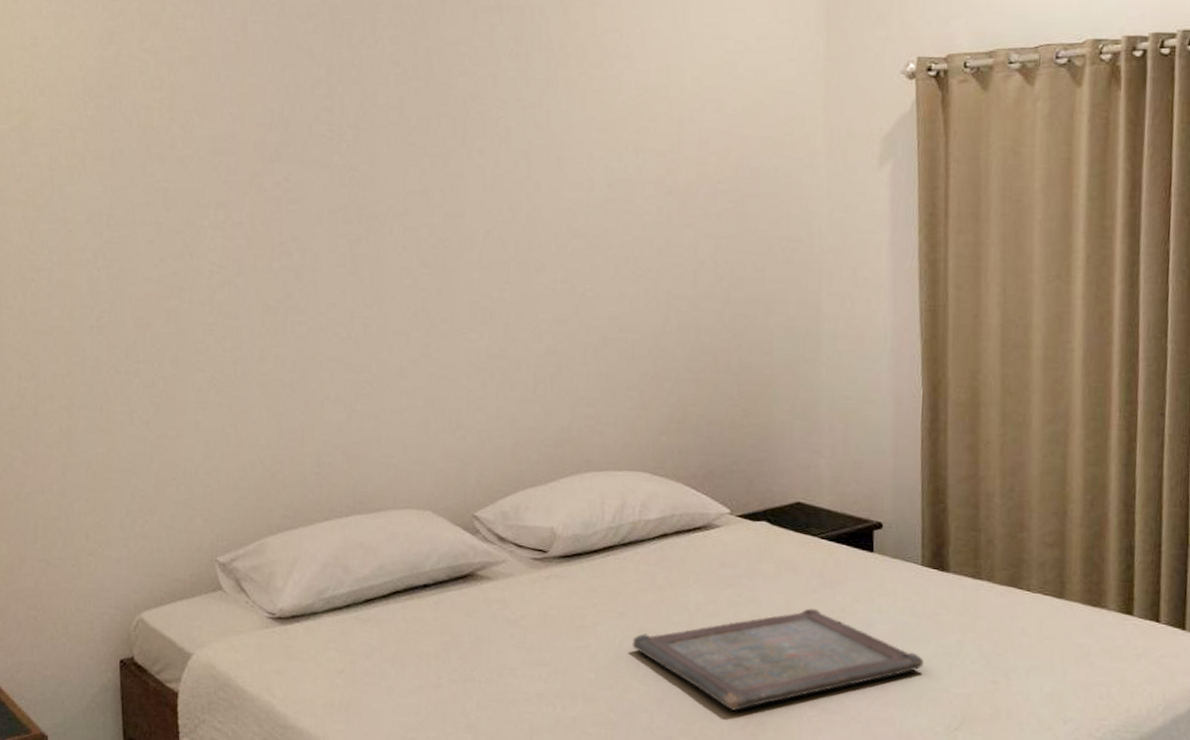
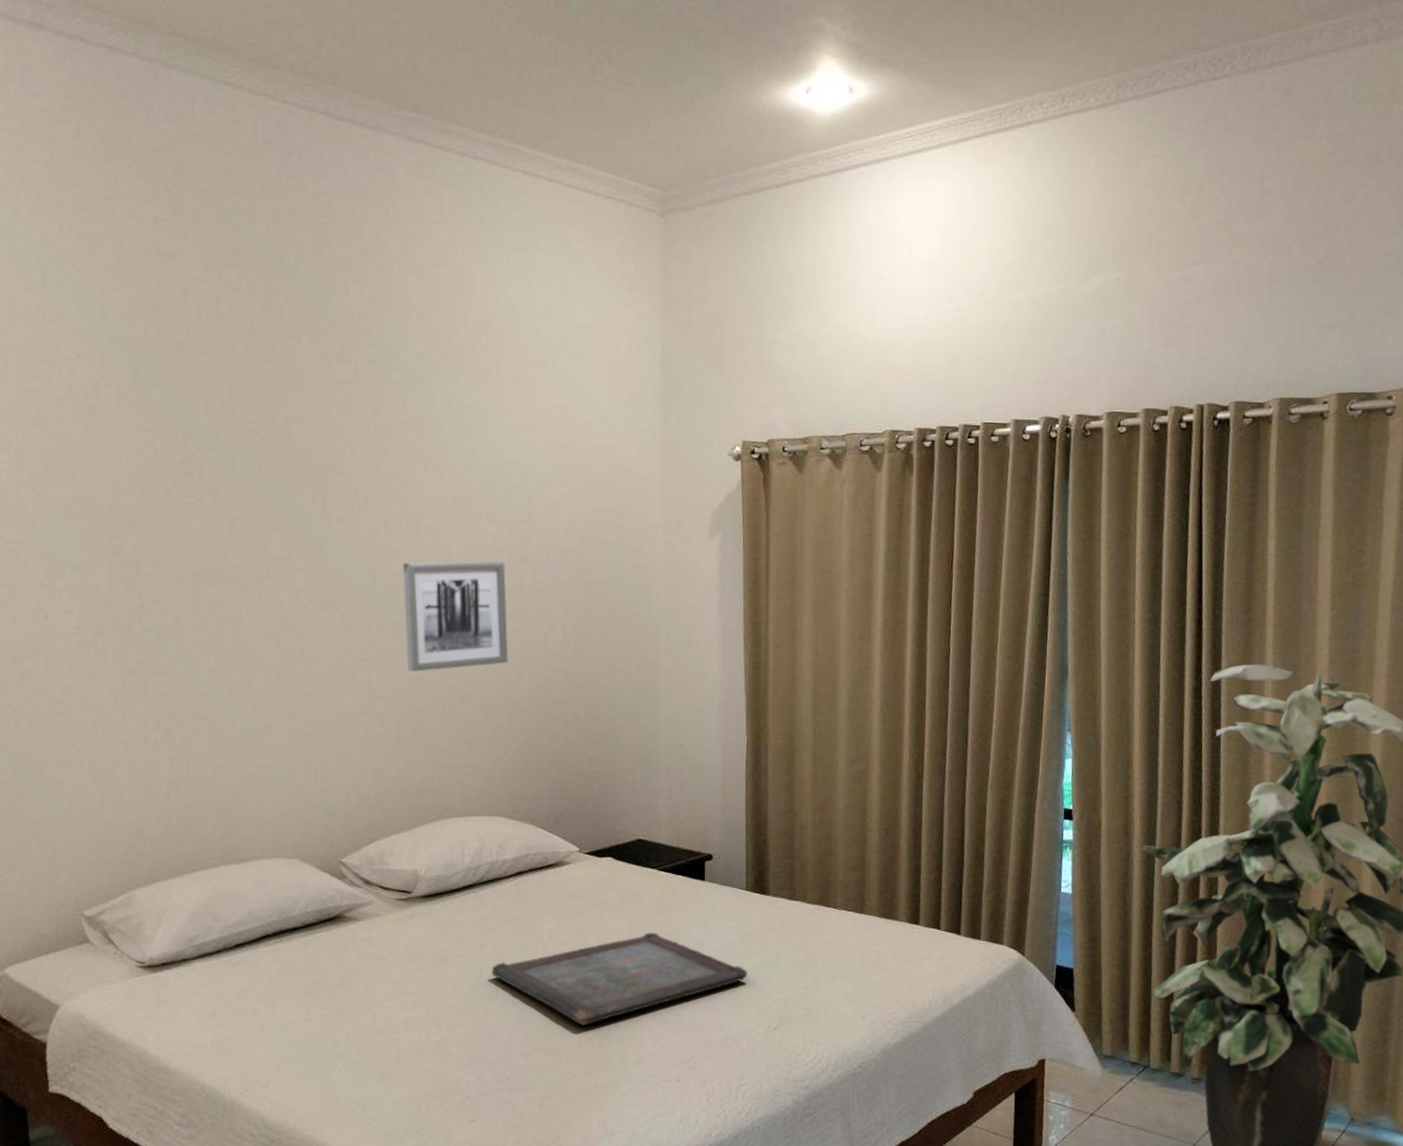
wall art: none [544,194,655,313] -> present [403,561,509,672]

